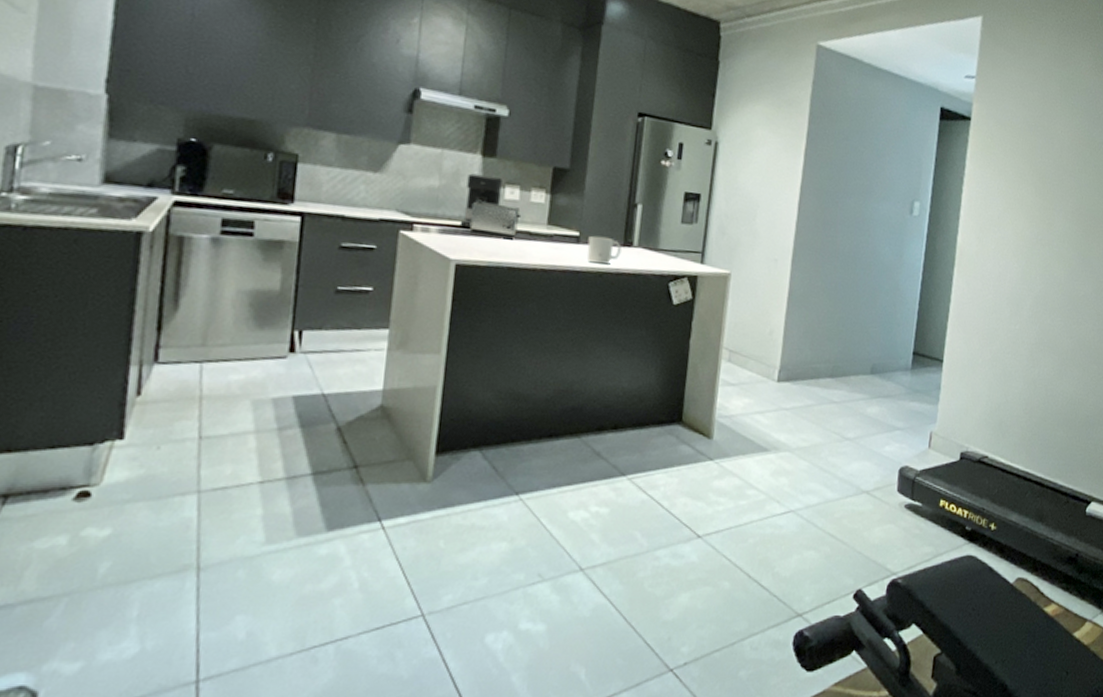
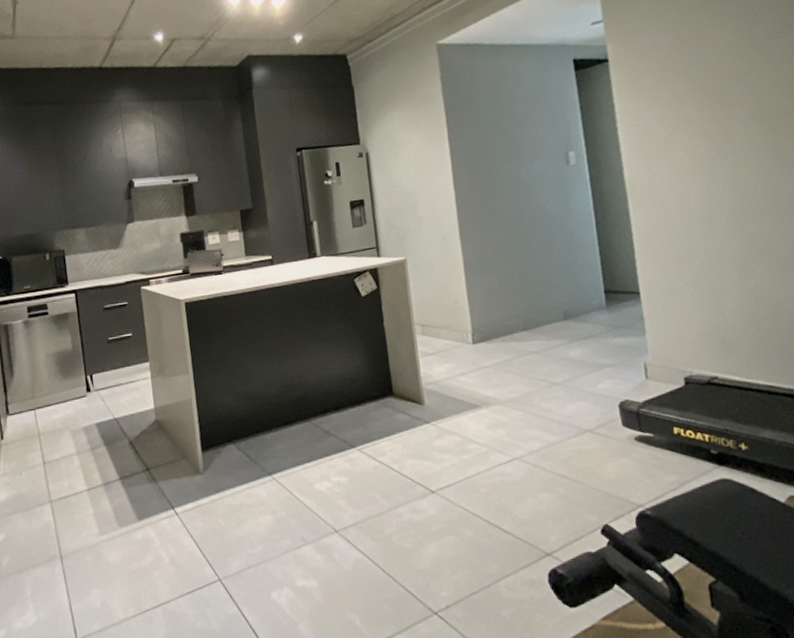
mug: present [586,235,622,265] -> none [279,254,309,278]

